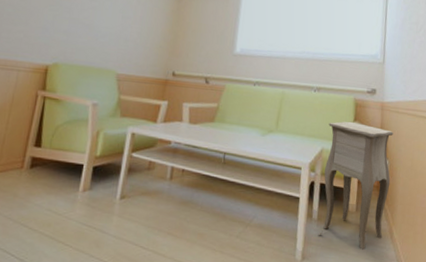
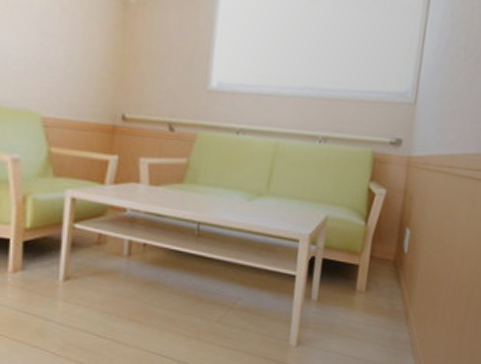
side table: present [318,121,393,250] -> none [317,181,420,333]

